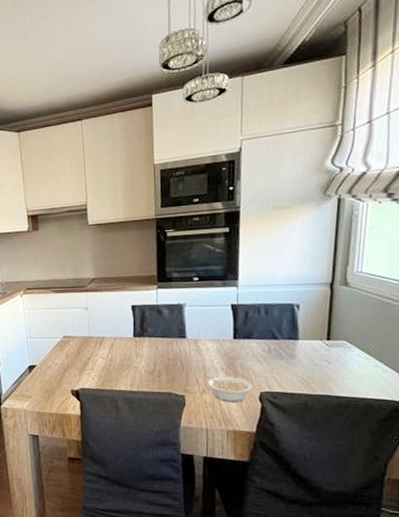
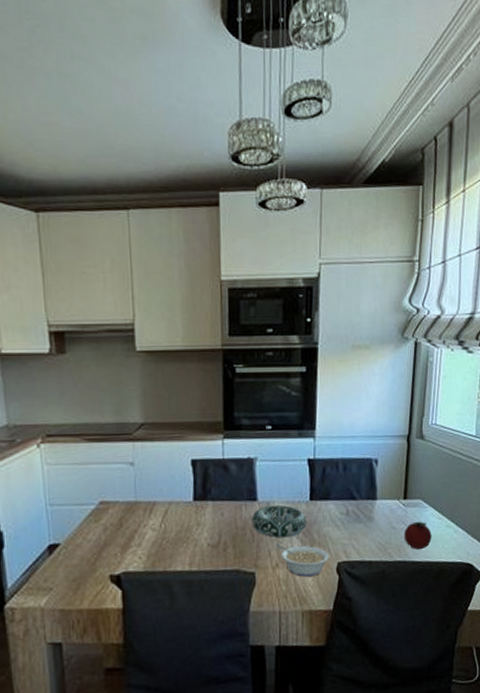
decorative bowl: none [182,342,230,369] -> present [252,504,306,538]
fruit: none [327,360,358,385] -> present [403,521,432,549]

